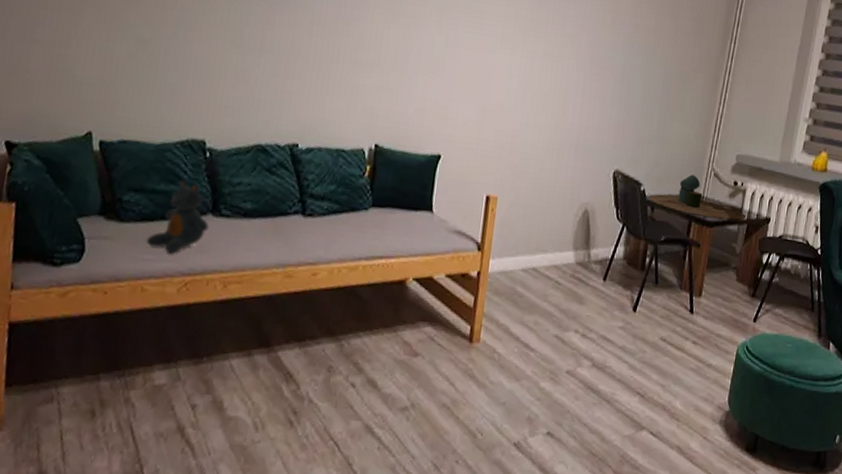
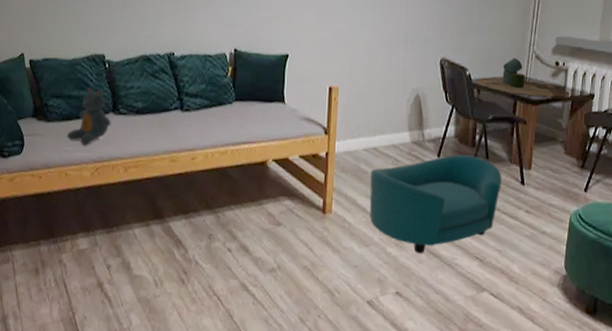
dog bed: none [523,278,671,389] -> present [369,155,502,254]

